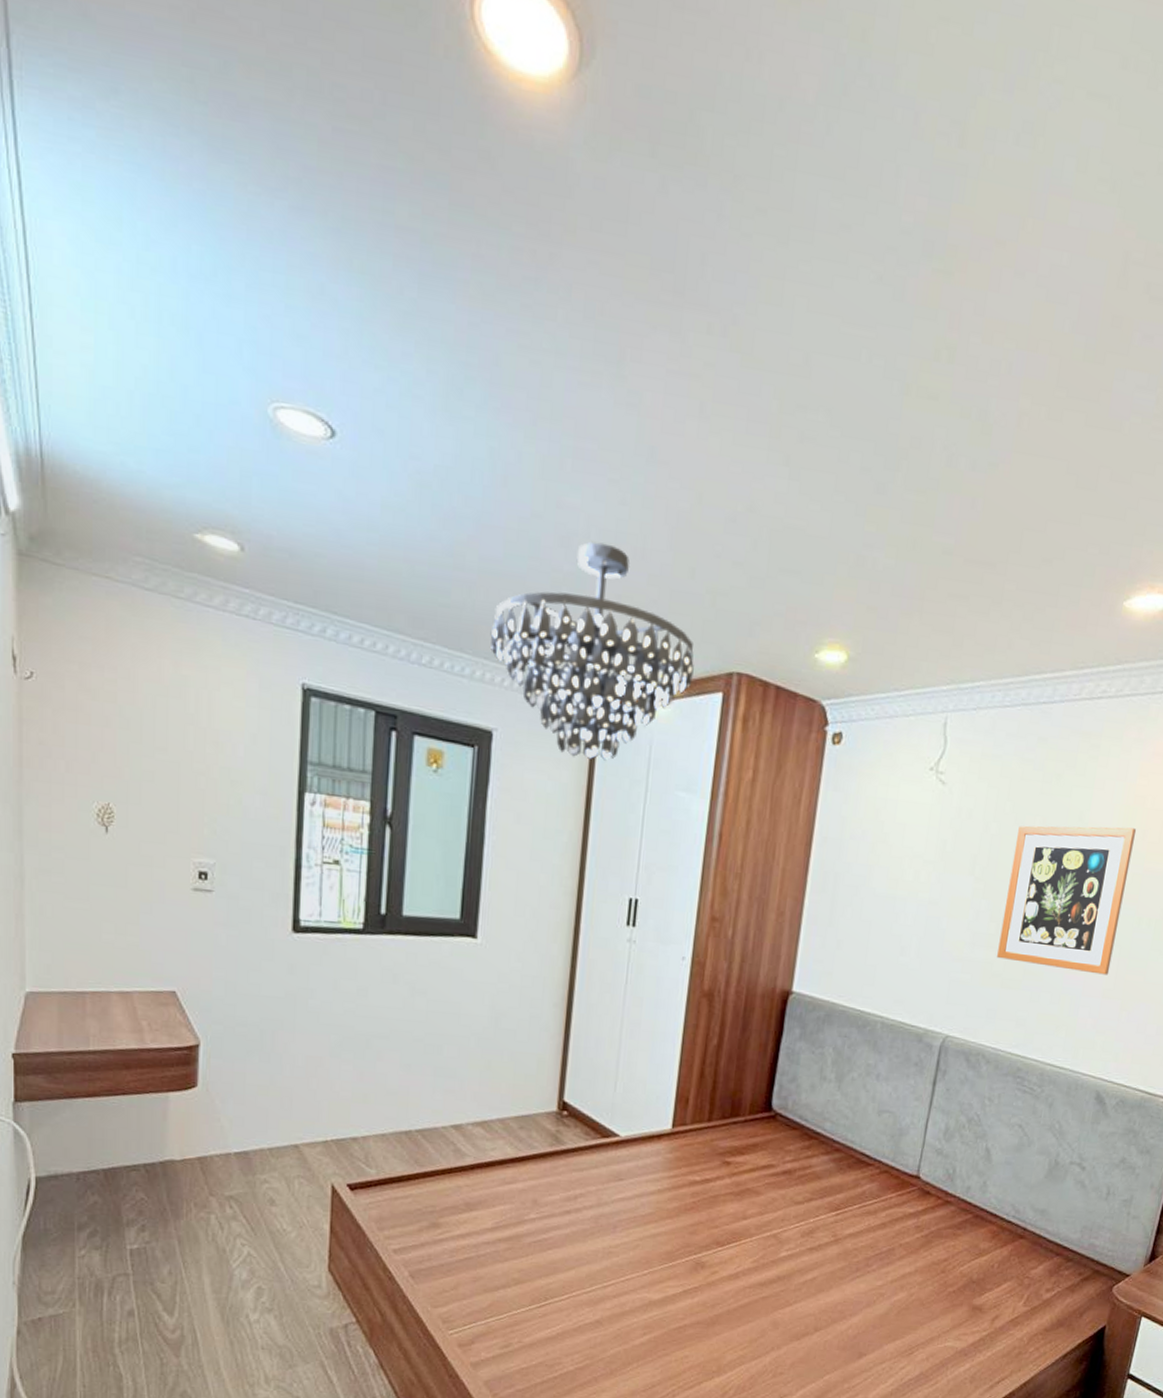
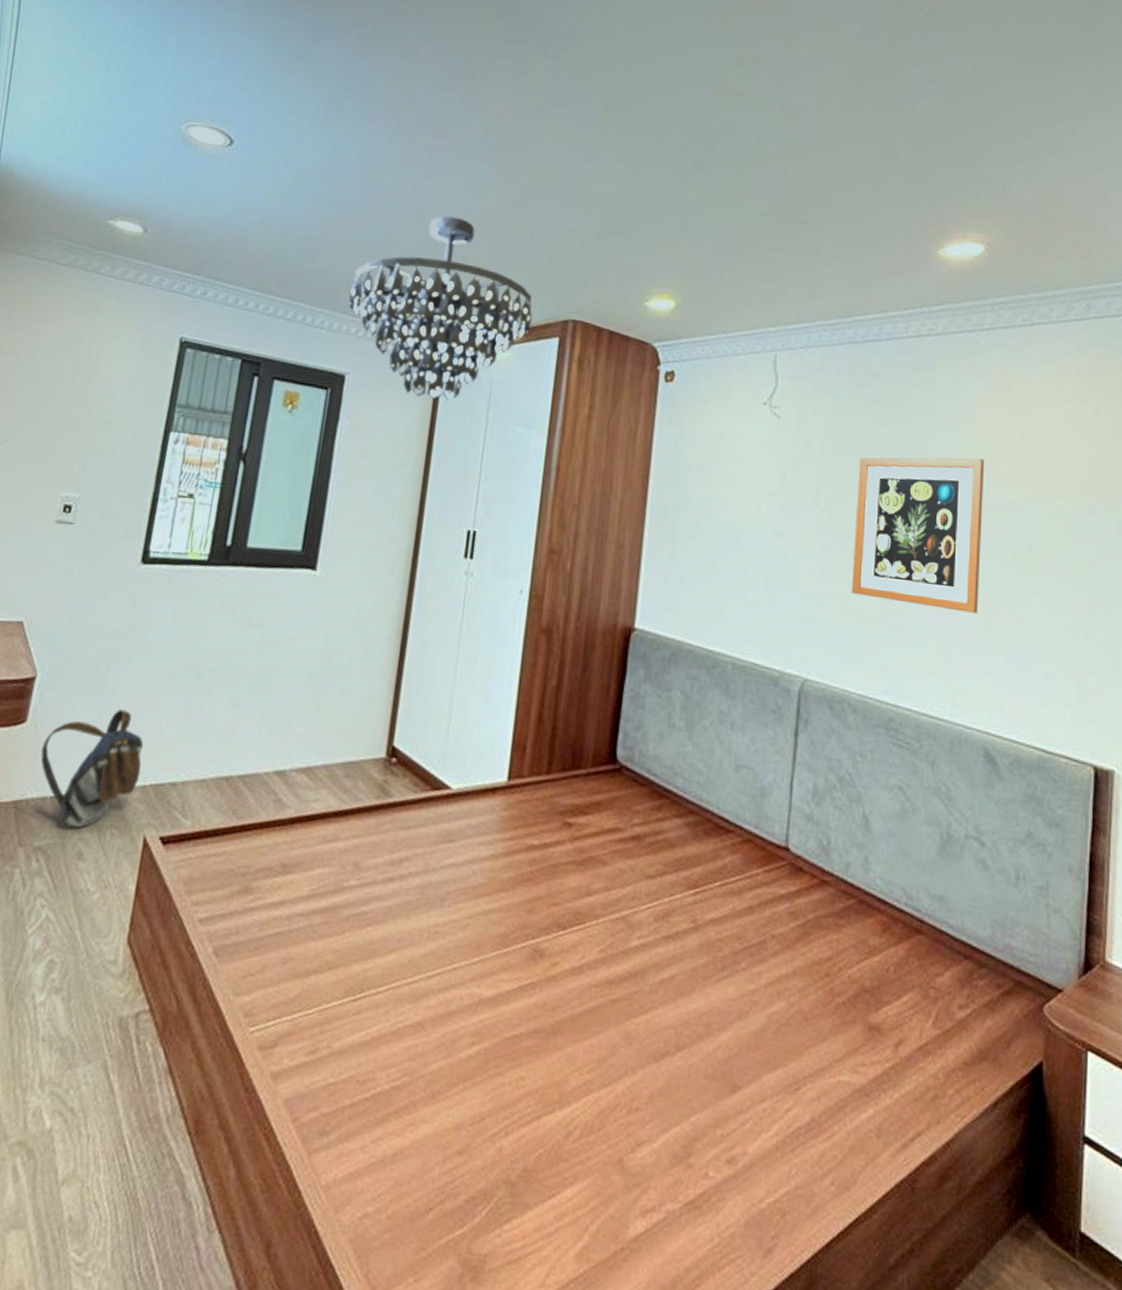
backpack: none [218,1073,321,1179] -> present [41,709,144,828]

